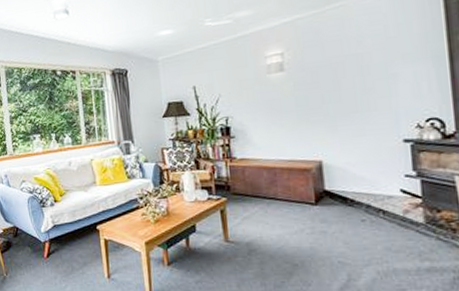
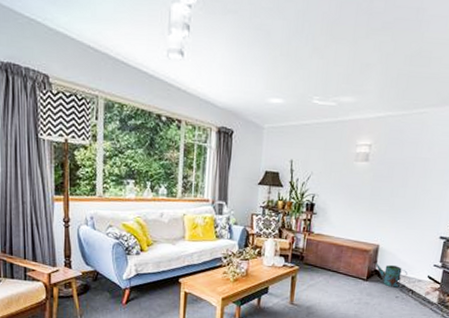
watering can: none [318,178,370,209] -> present [372,260,408,288]

